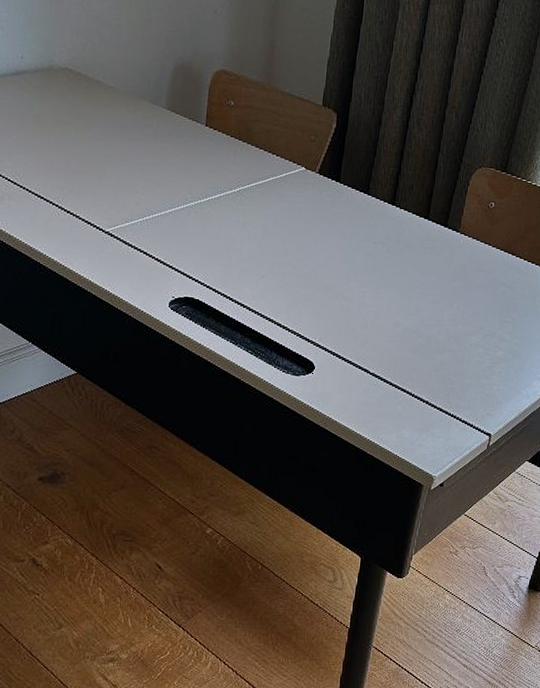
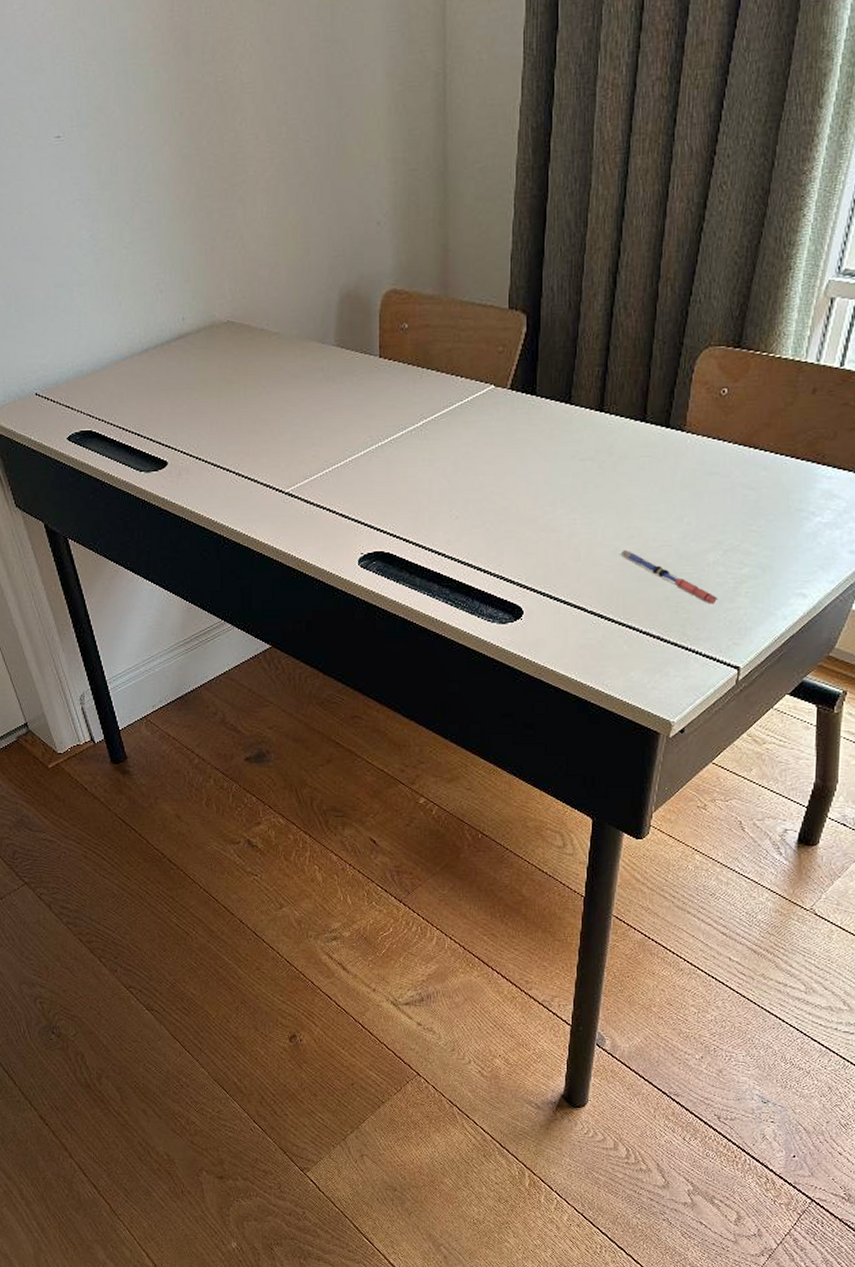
pen: none [399,323,477,379] -> present [619,549,718,605]

